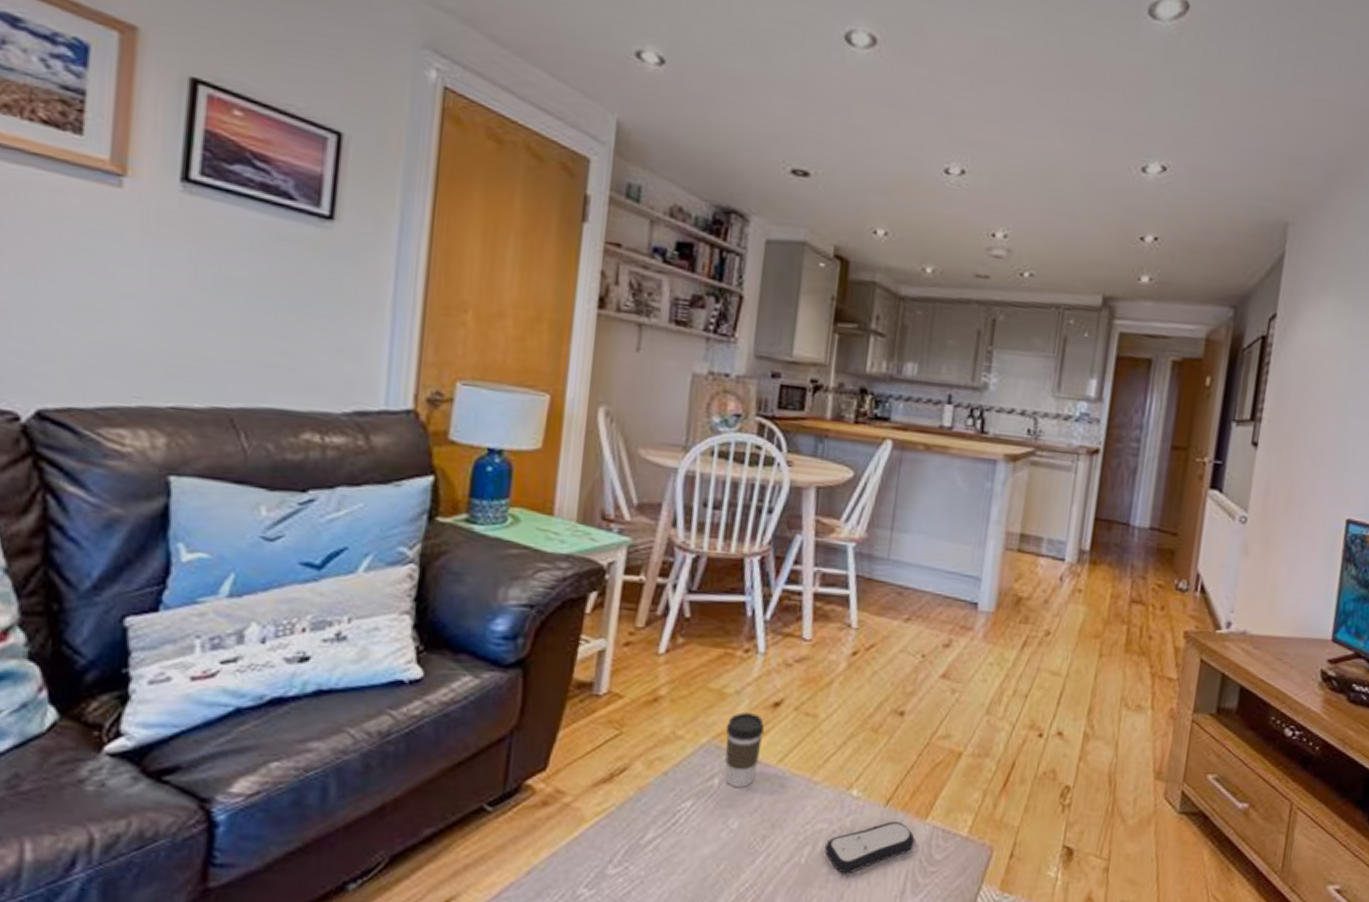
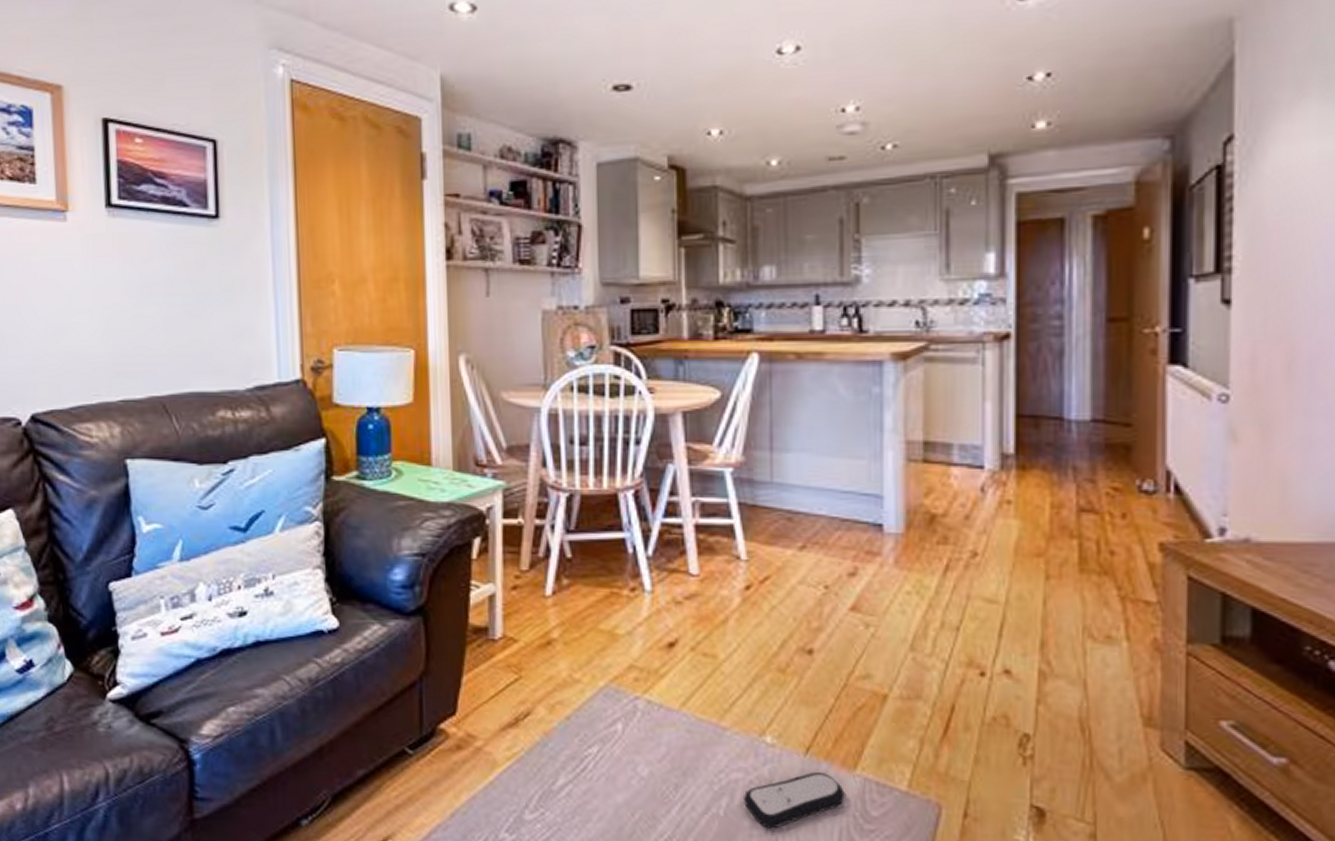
coffee cup: present [725,713,765,788] -> none [622,654,663,734]

